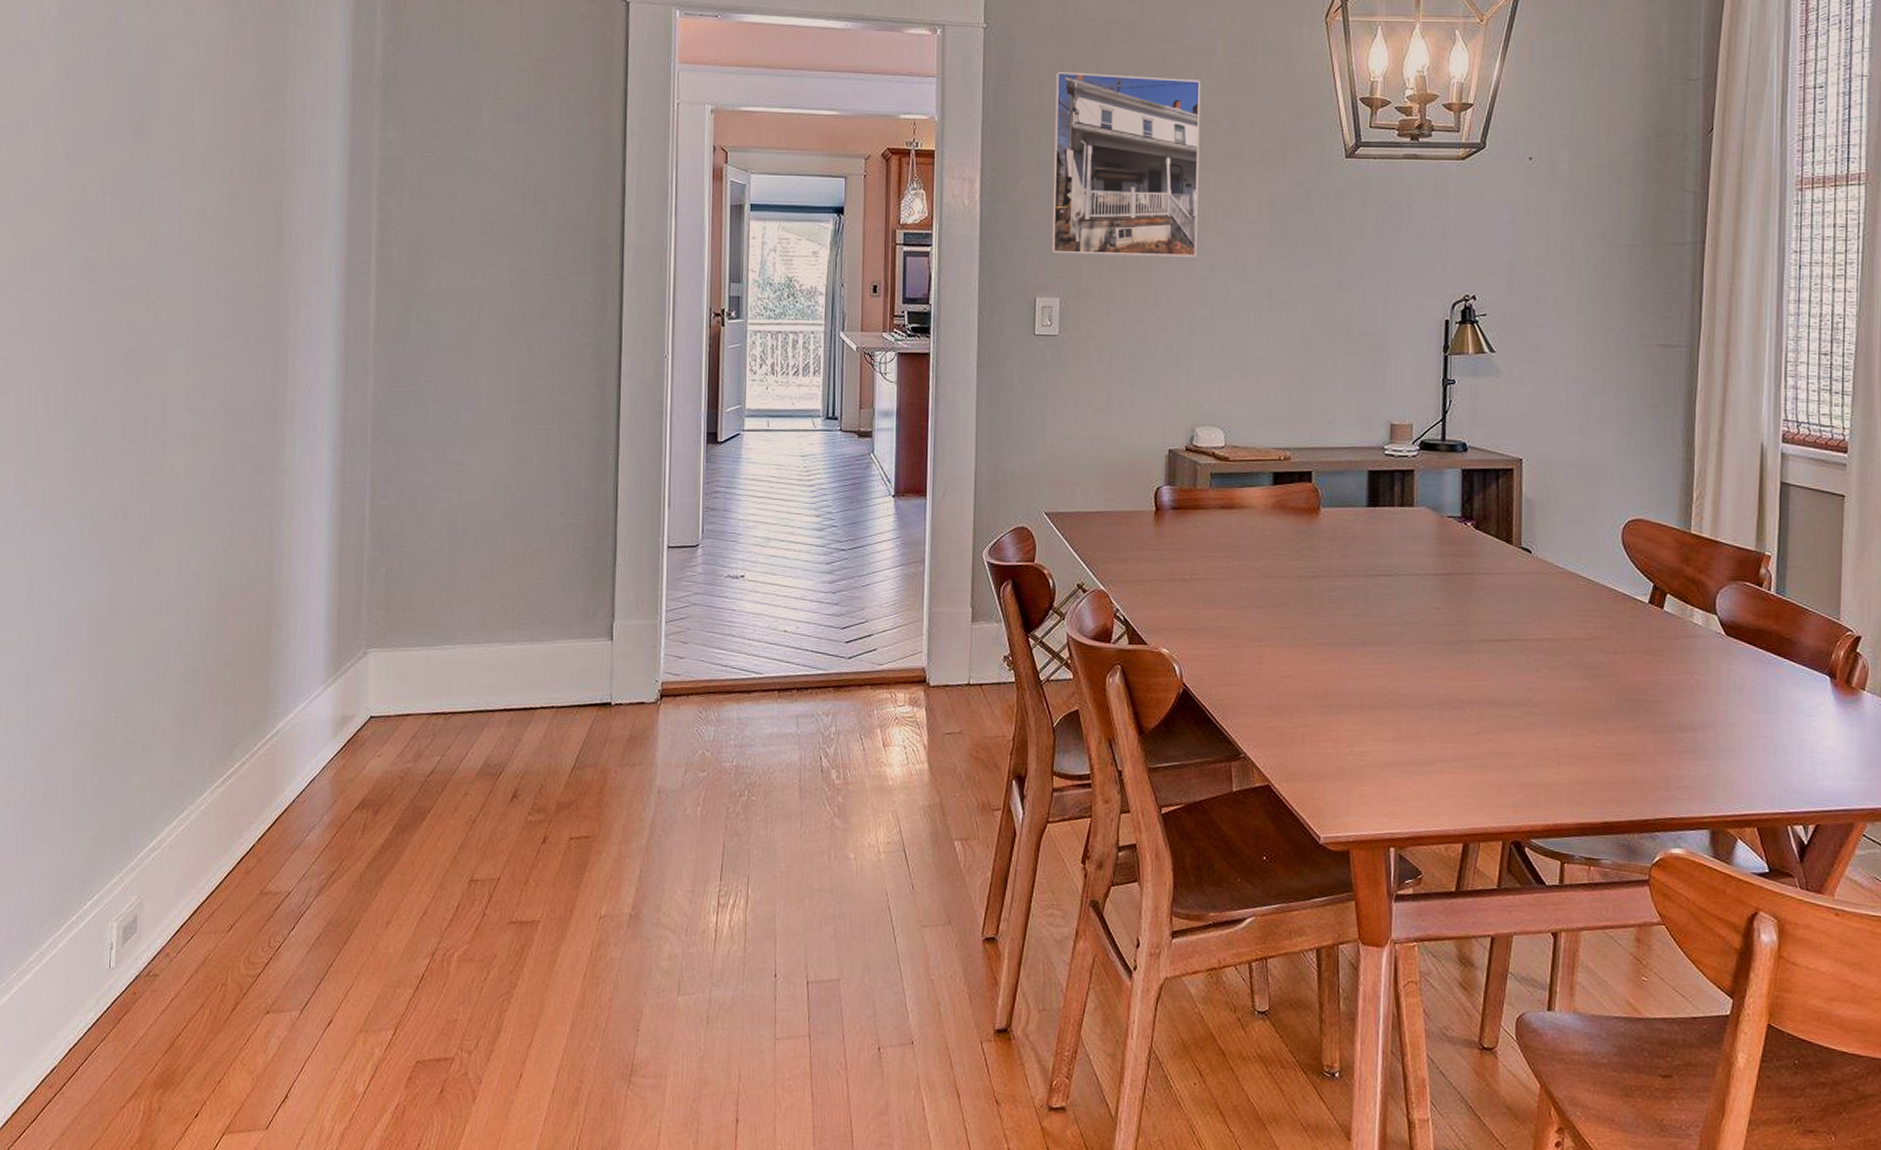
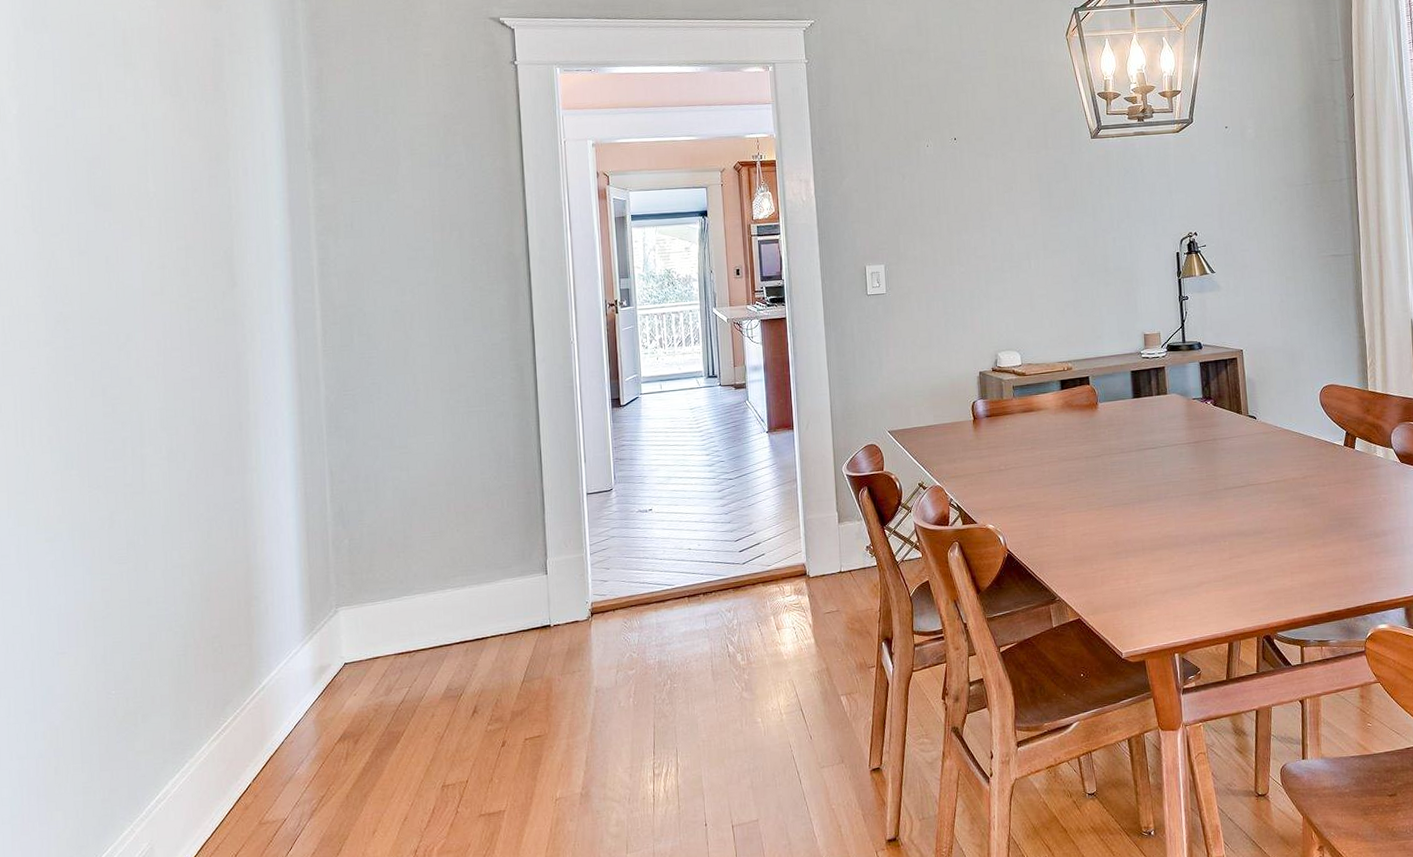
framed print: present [1050,72,1201,257] -> none [864,89,986,231]

